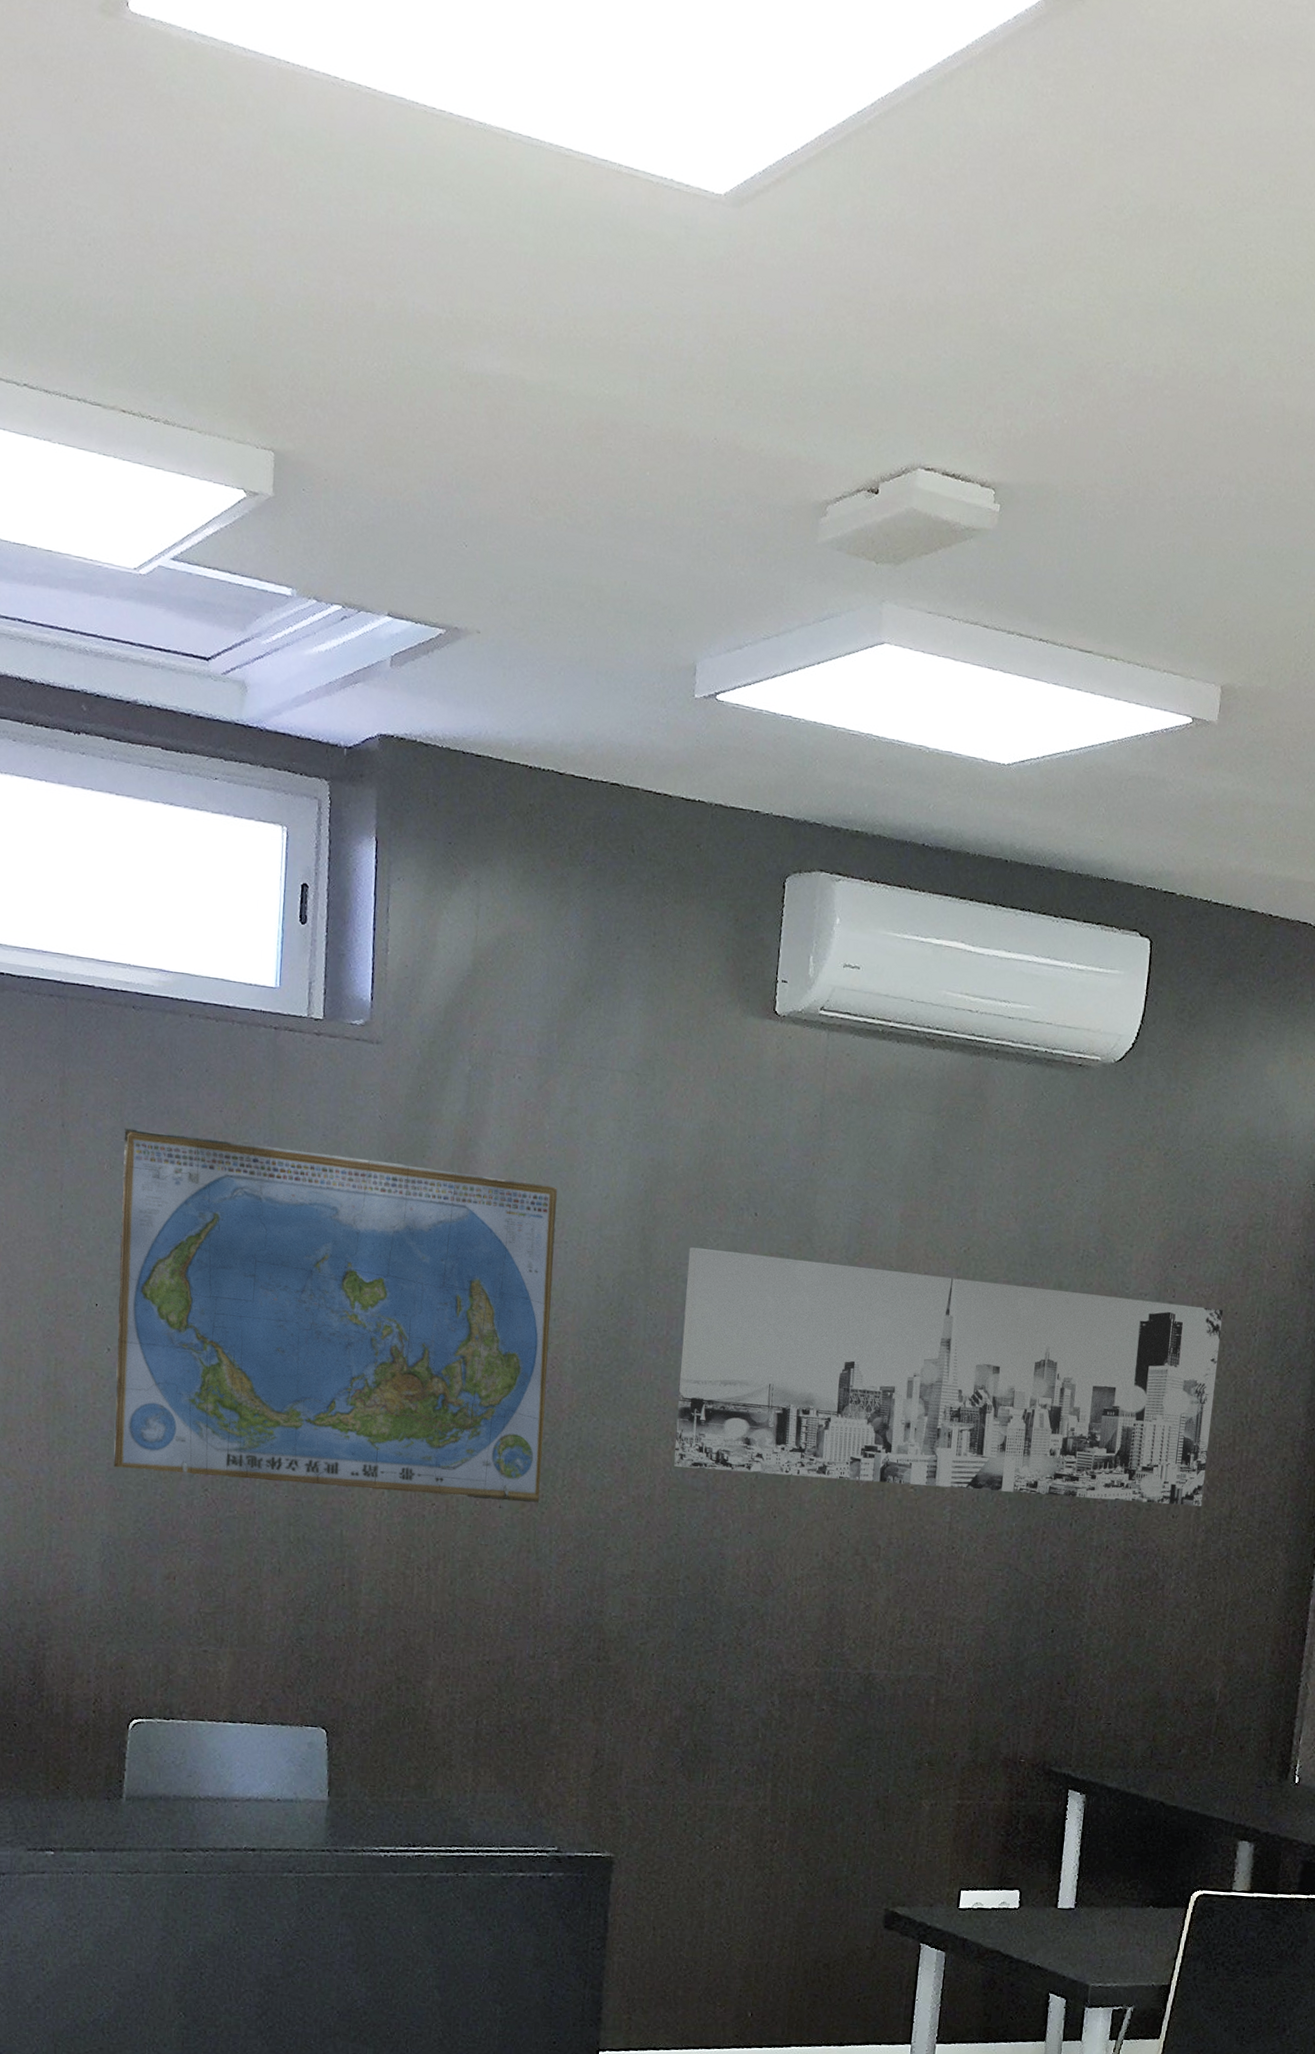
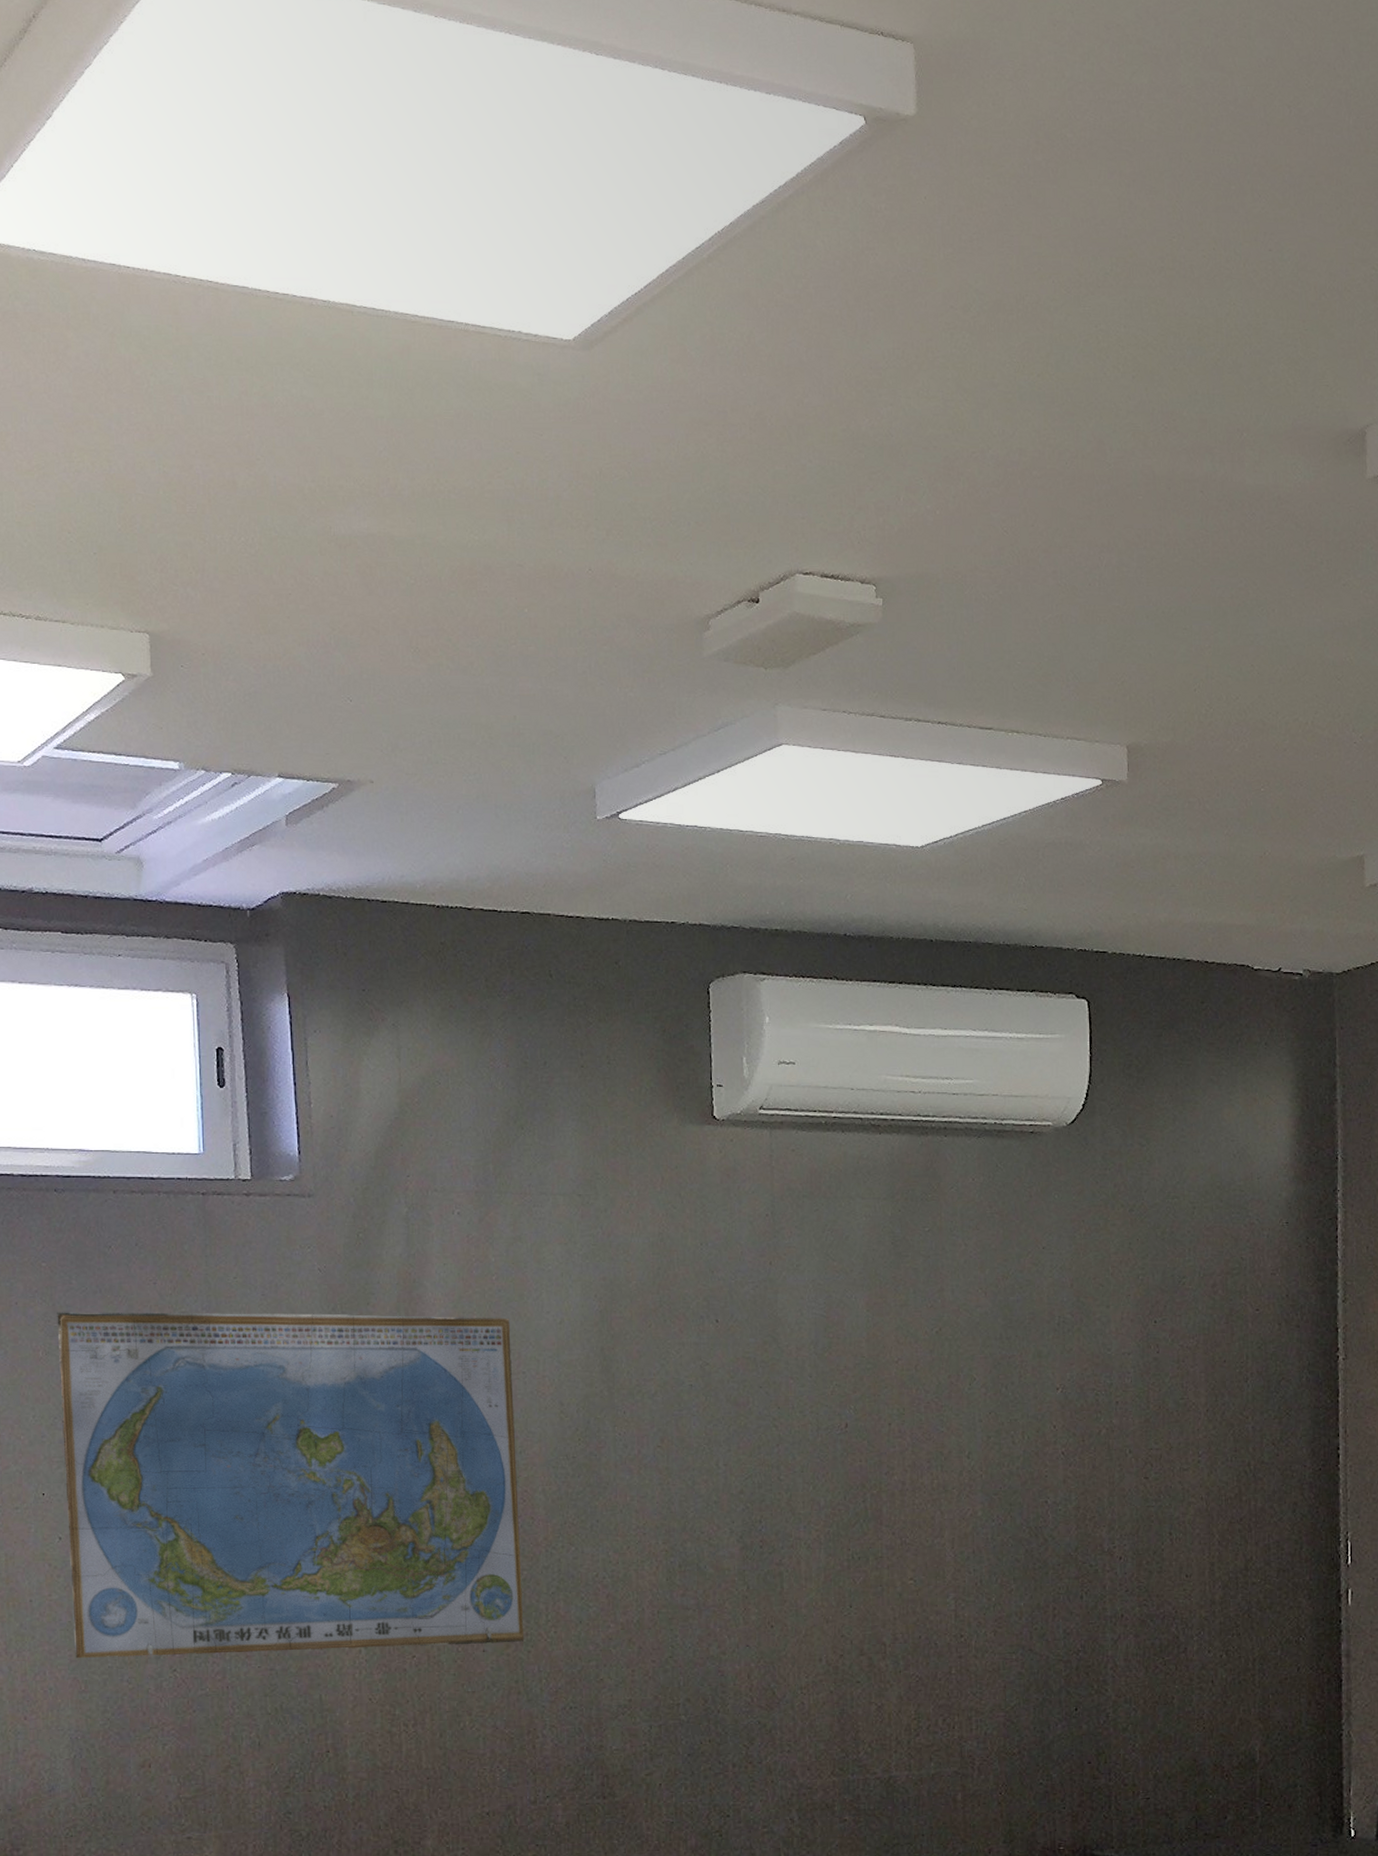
wall art: present [674,1247,1223,1507] -> none [652,1359,1216,1587]

